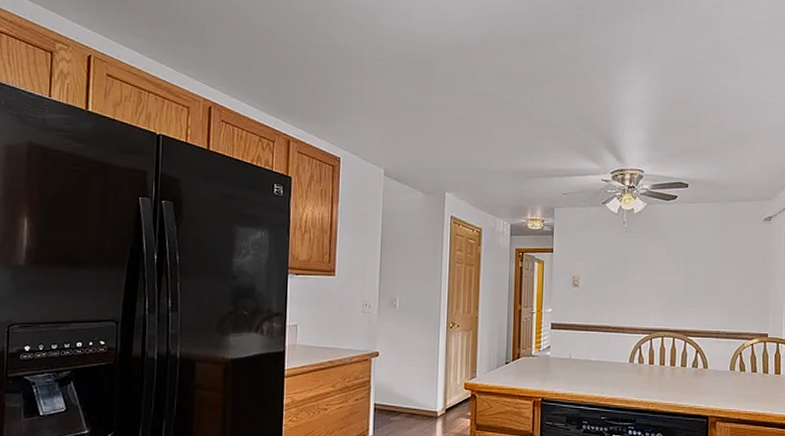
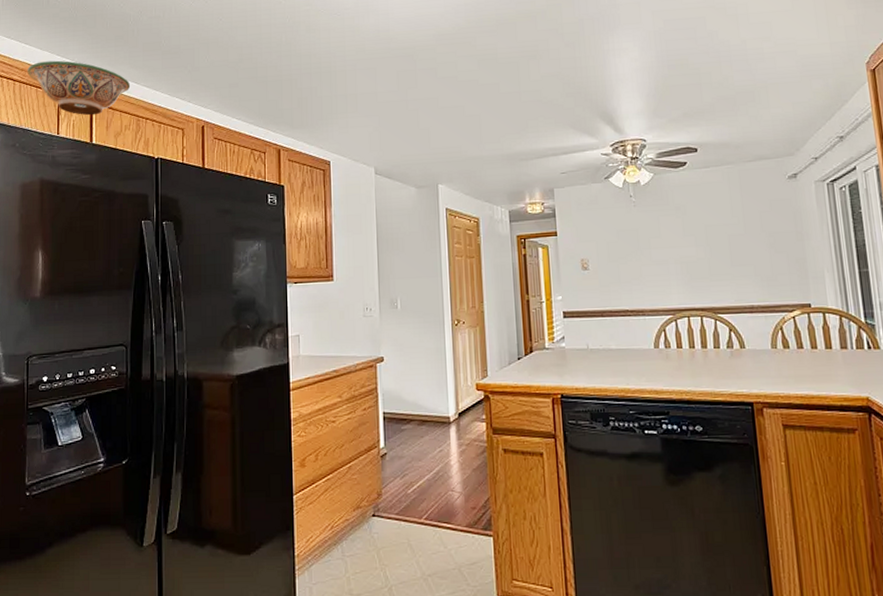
decorative bowl: none [16,16,133,82] -> present [27,60,131,116]

